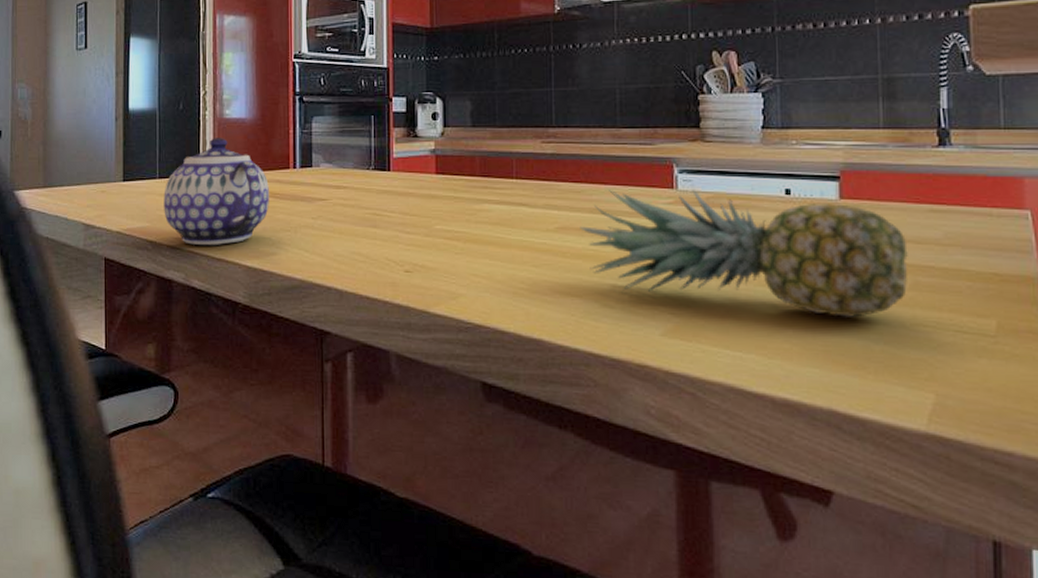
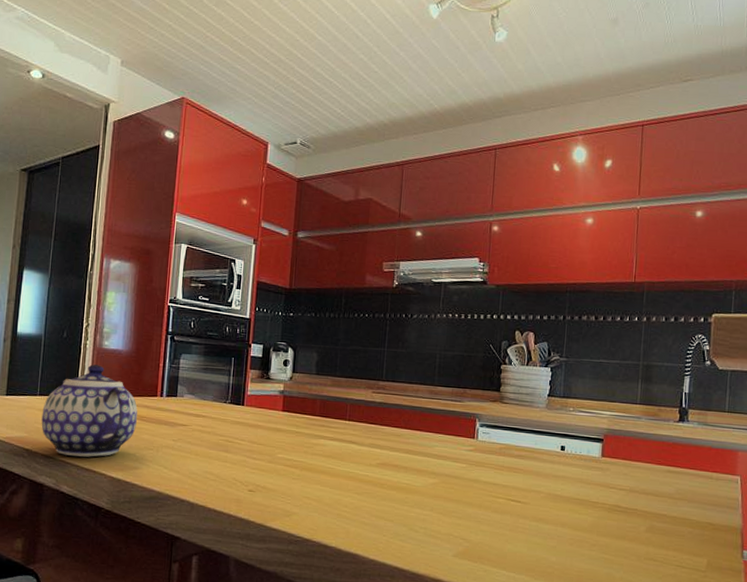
fruit: present [580,190,908,317] -> none [397,436,648,551]

